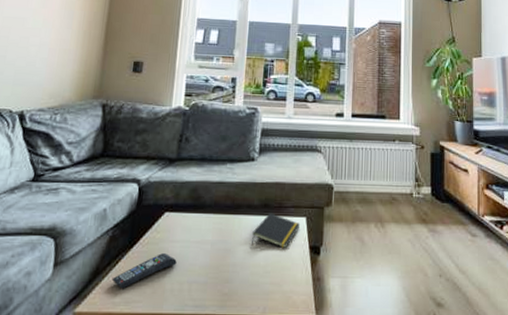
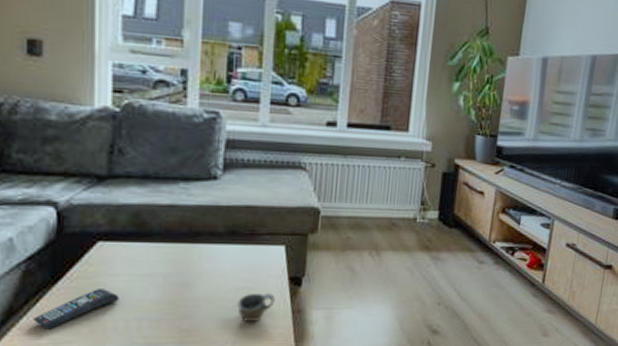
notepad: present [251,213,301,248] -> none [215,241,278,279]
cup: none [268,260,299,289] -> present [237,292,275,323]

